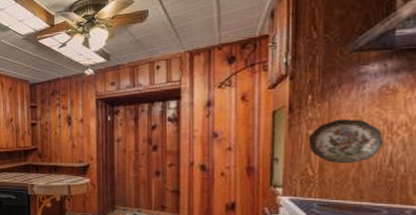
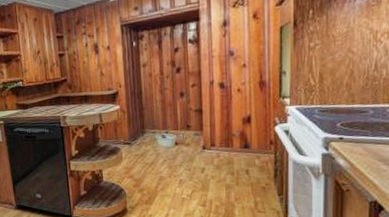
decorative plate: present [308,119,384,164] -> none [310,30,371,72]

